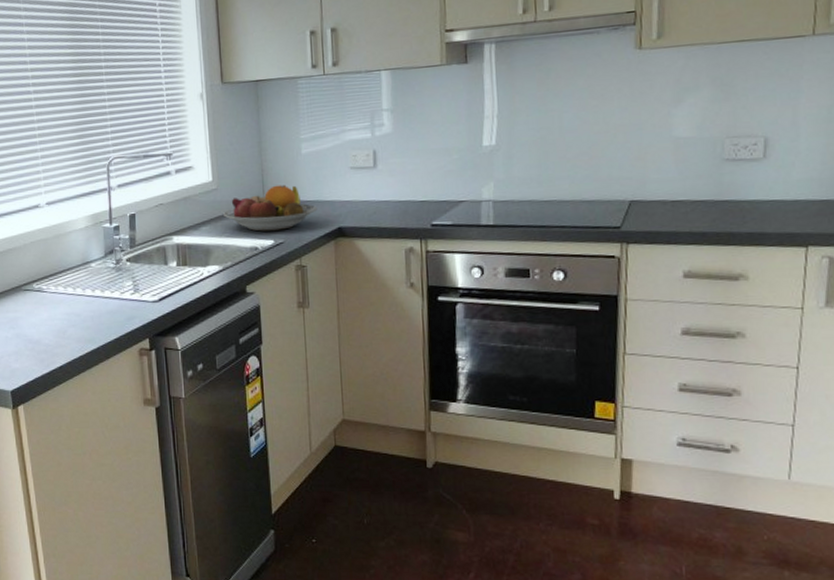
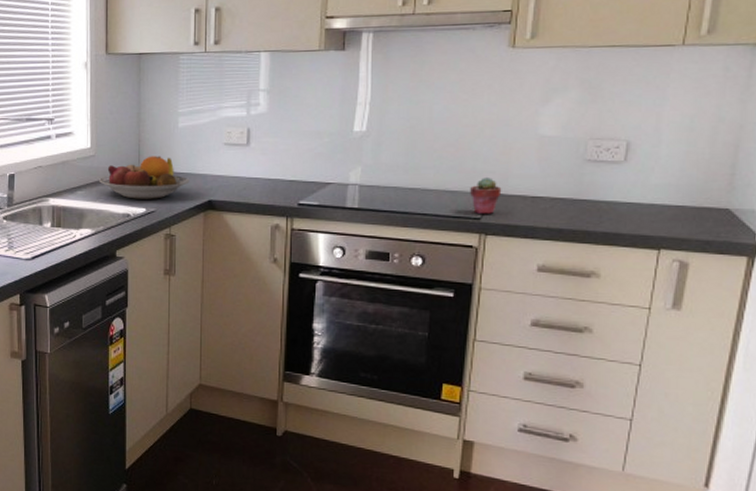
potted succulent: none [607,184,641,222] -> present [470,178,502,214]

